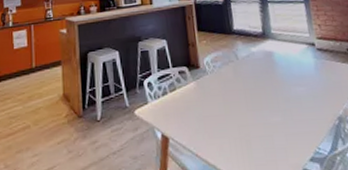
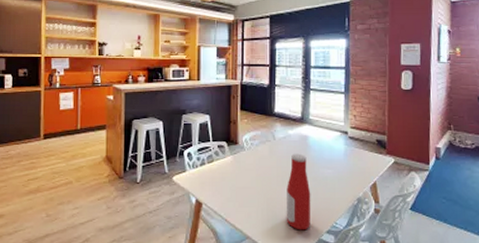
bottle: none [258,72,291,161] -> present [286,153,311,231]

